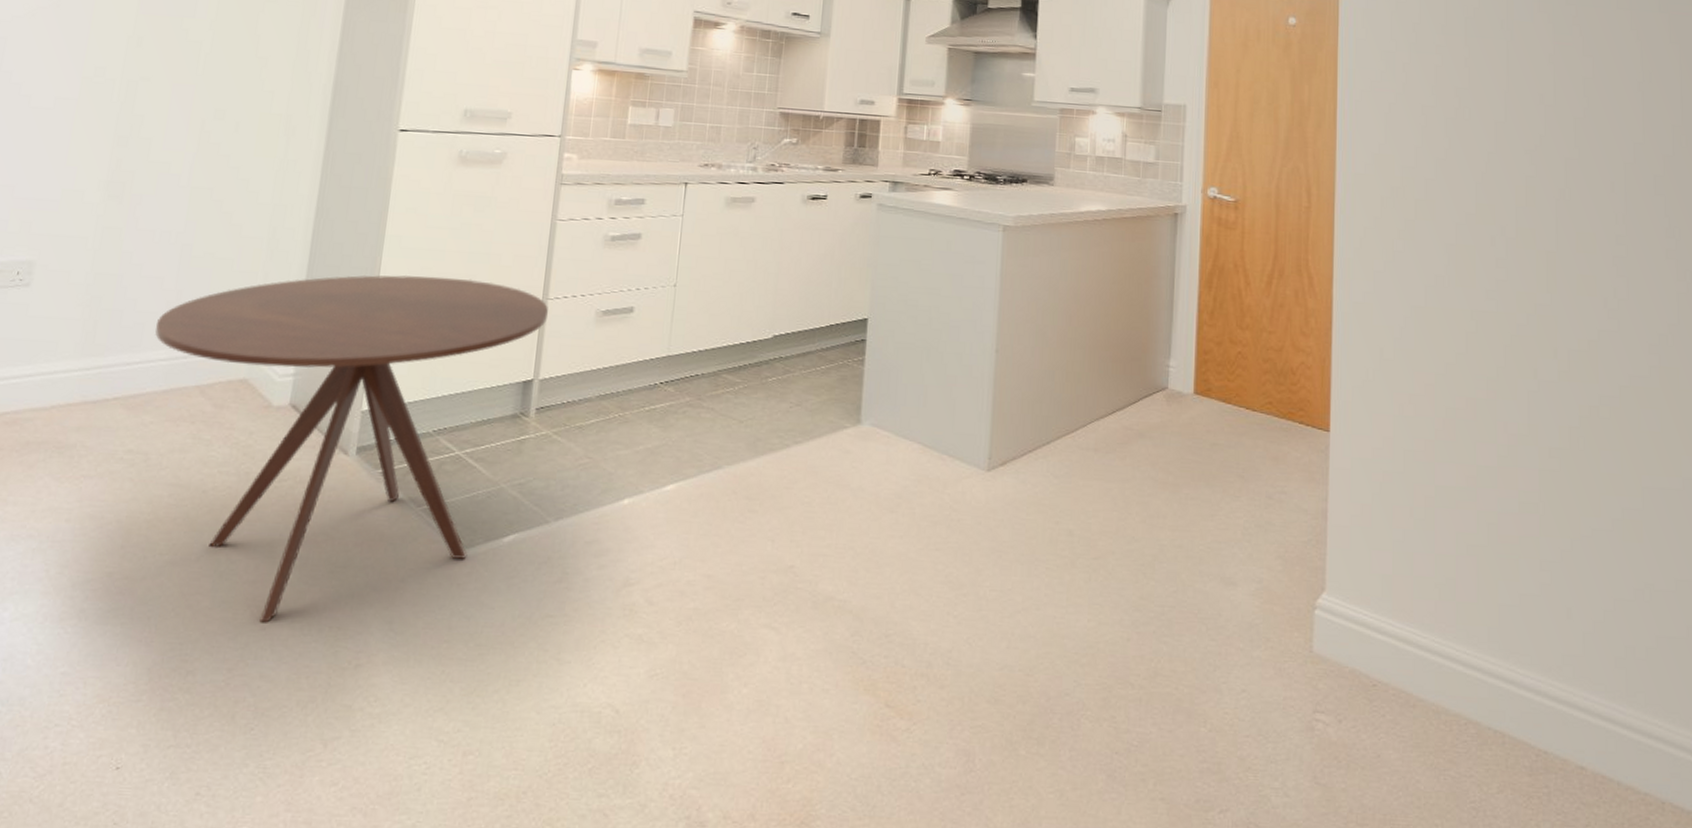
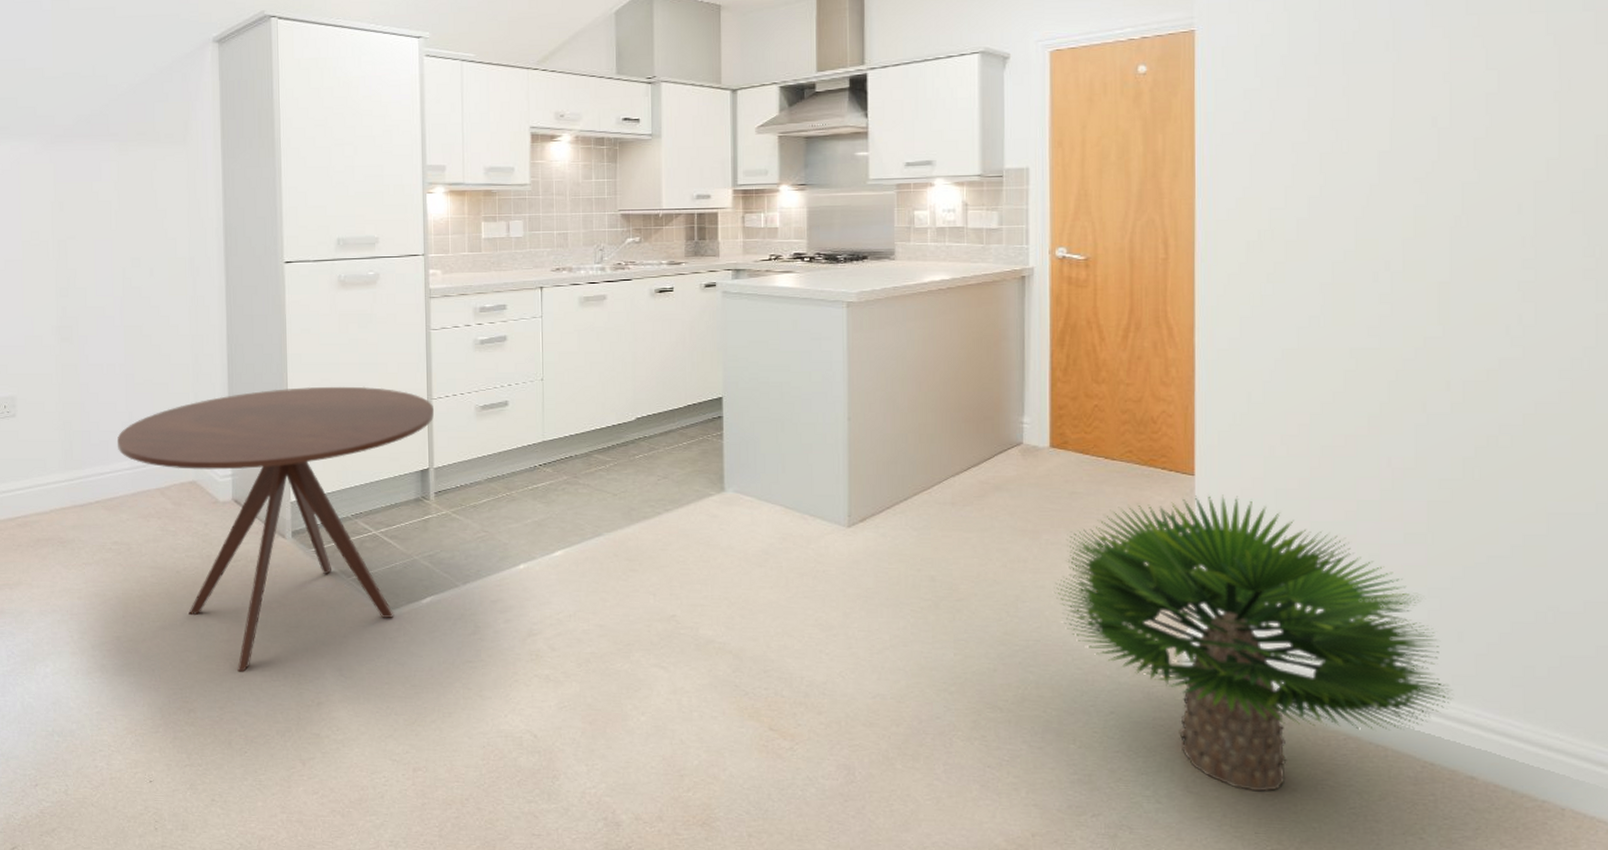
potted plant: none [1192,453,1564,784] -> present [1055,494,1453,792]

